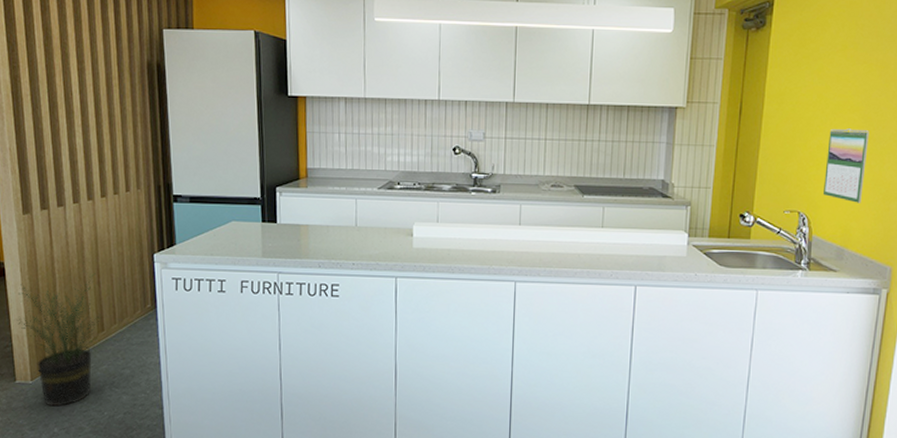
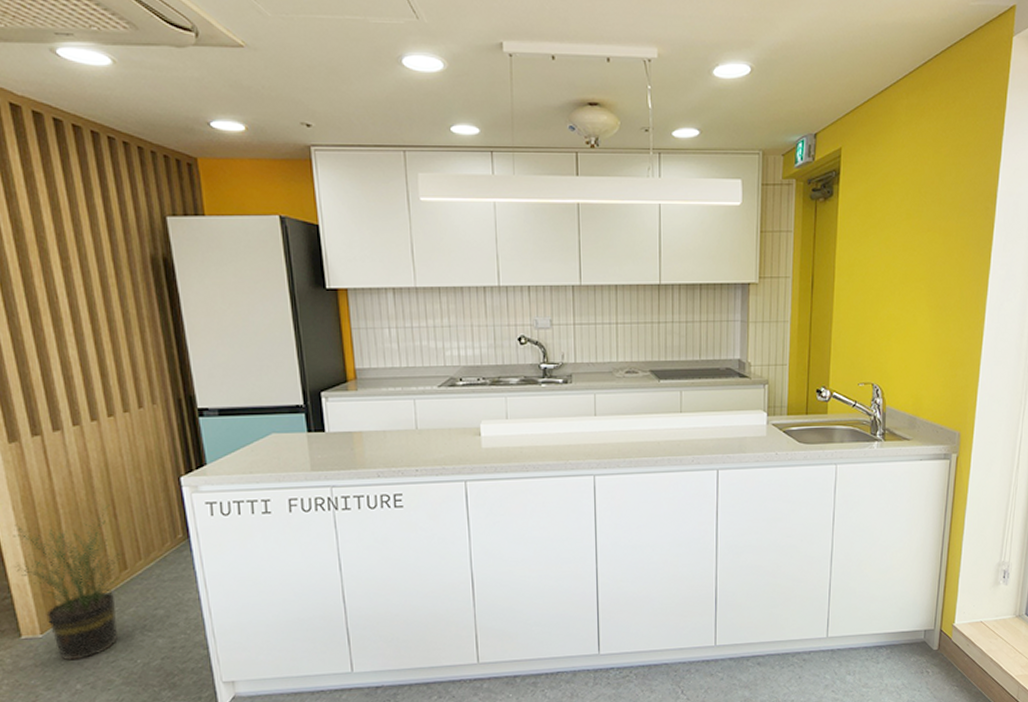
calendar: present [823,128,869,203] -> none [895,297,935,371]

